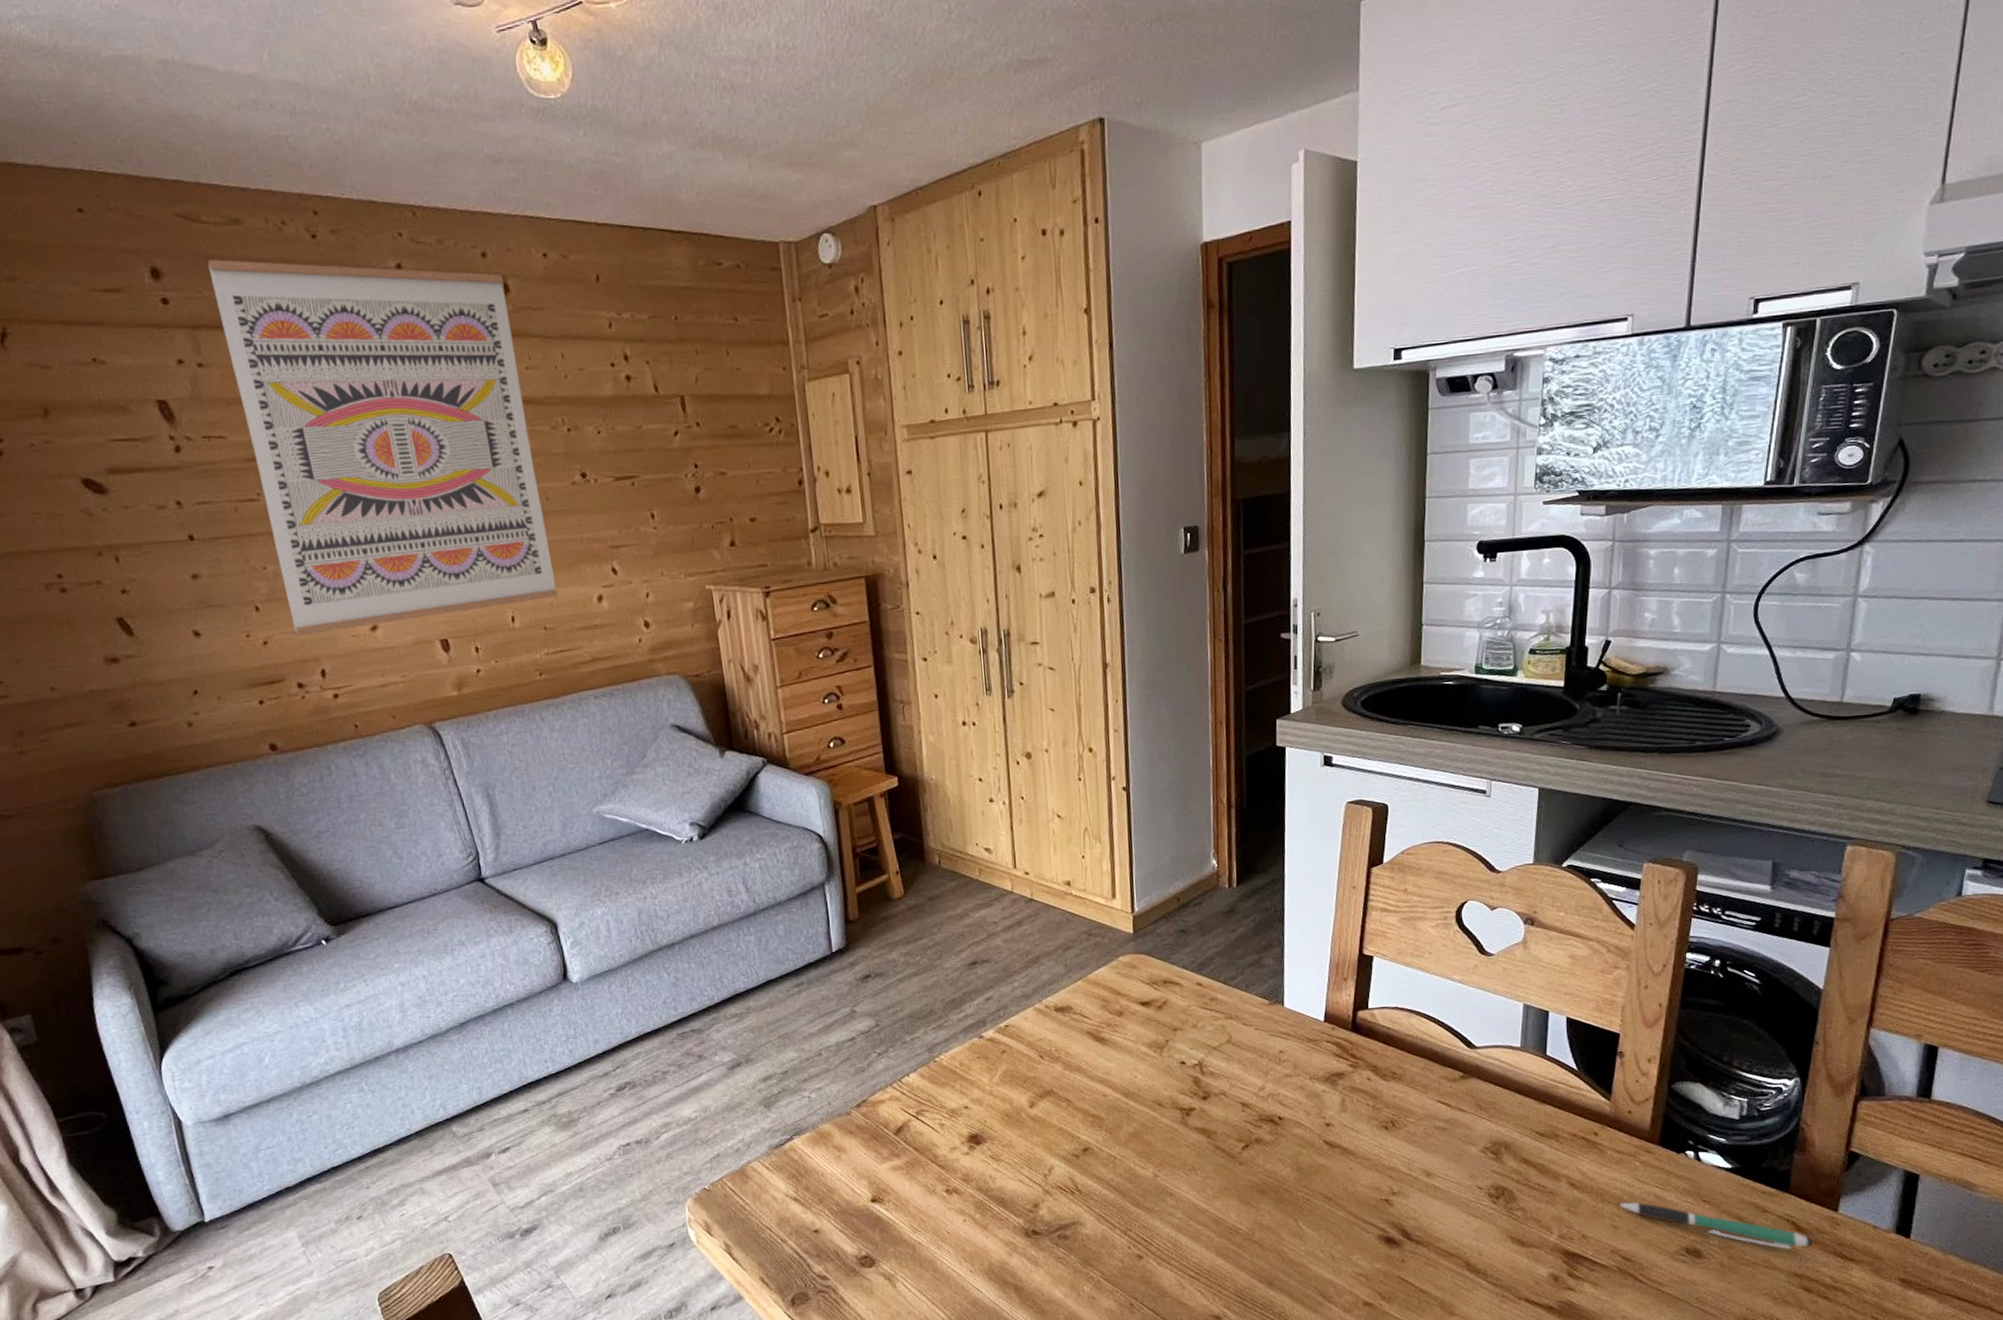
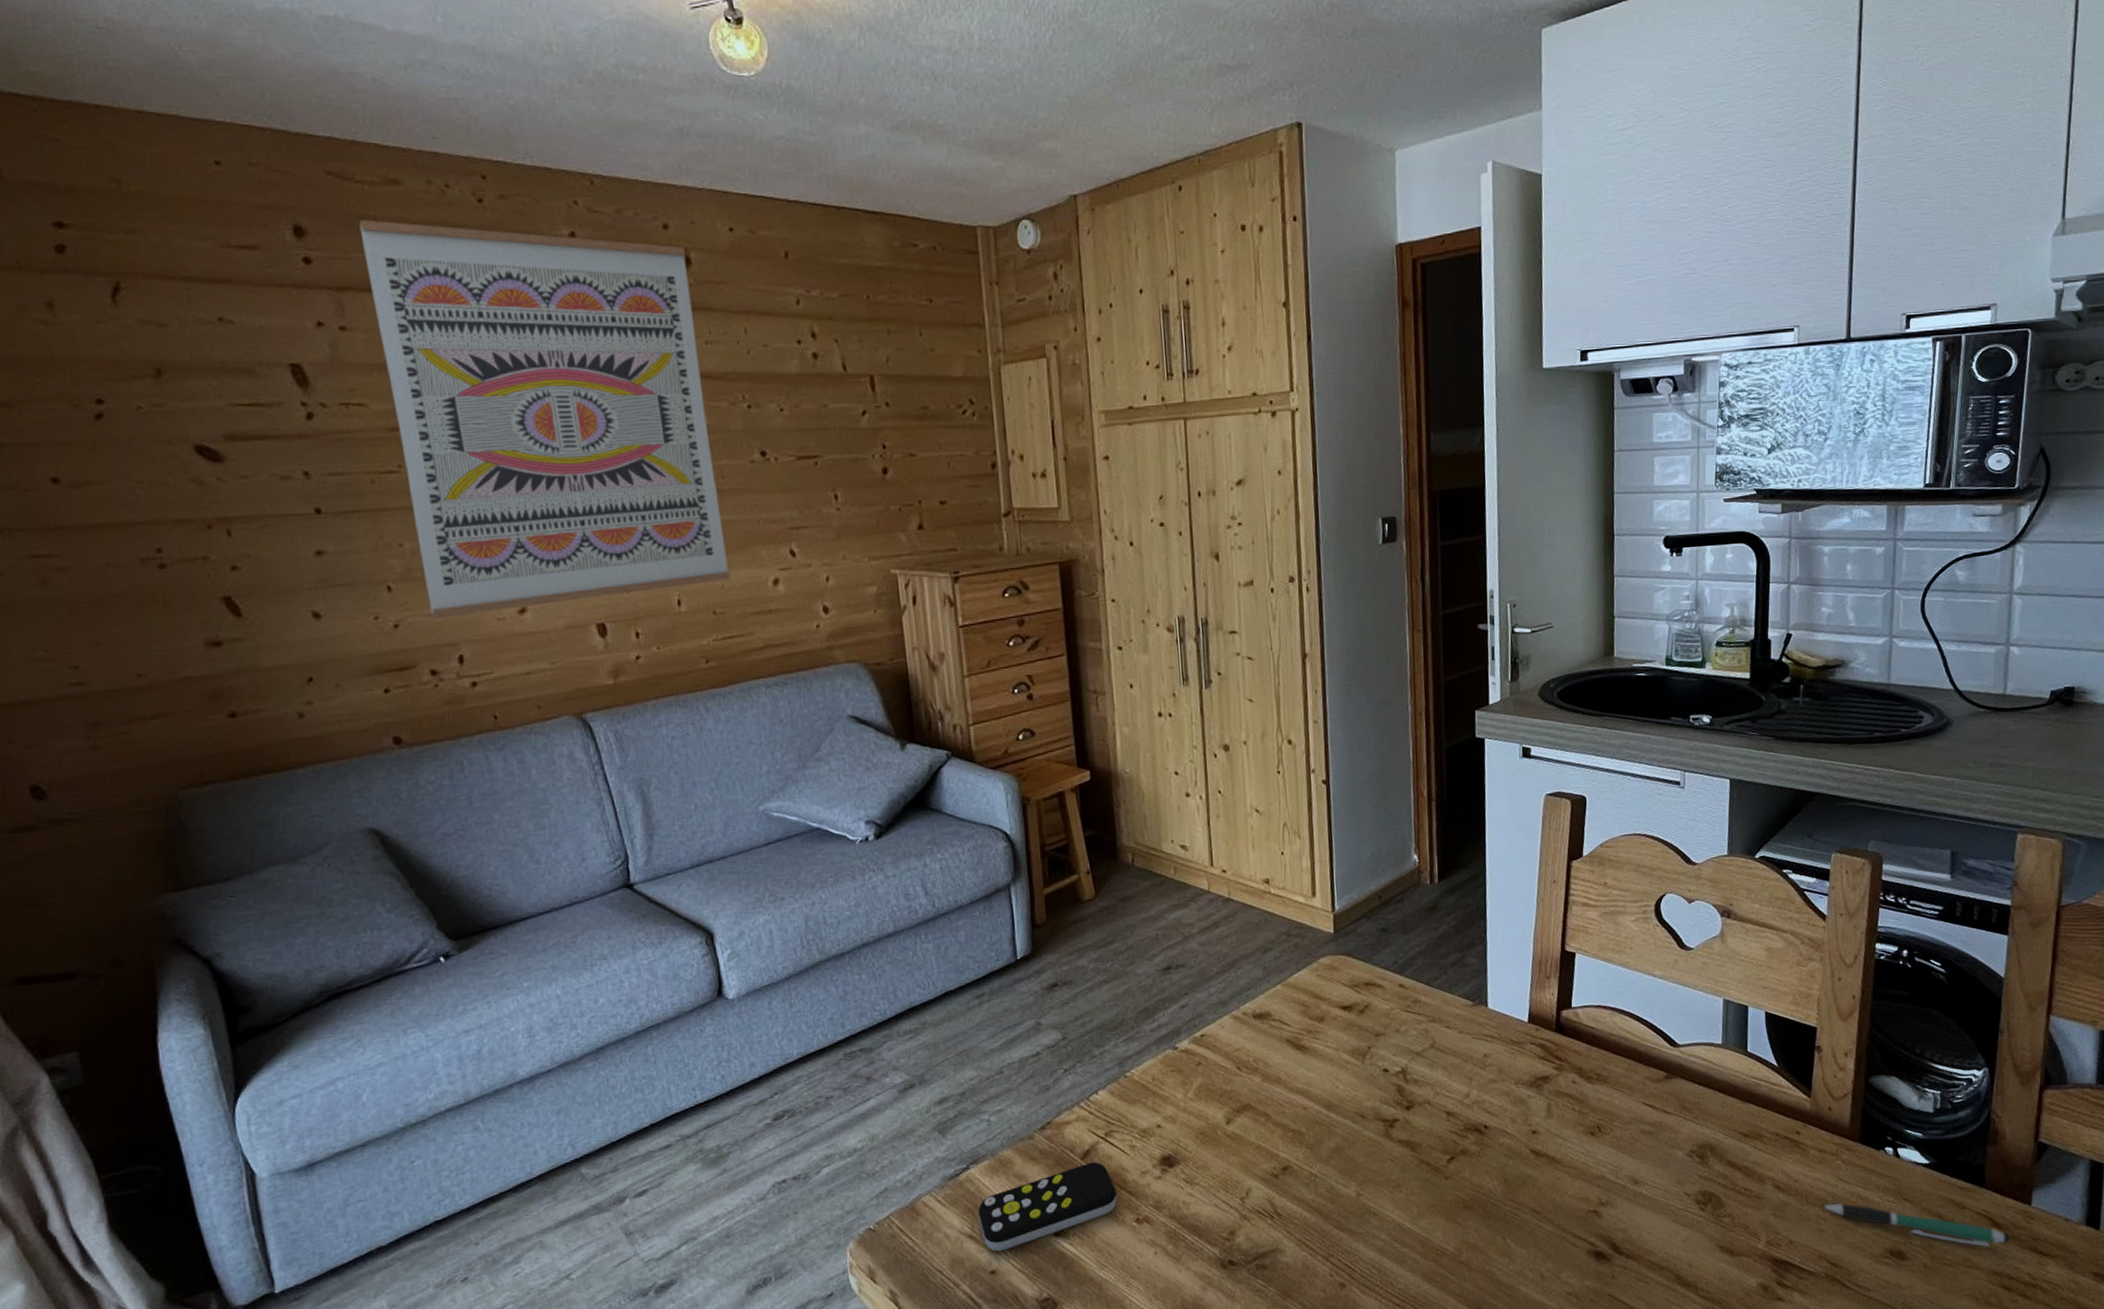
remote control: none [801,1137,929,1214] -> present [978,1162,1118,1252]

